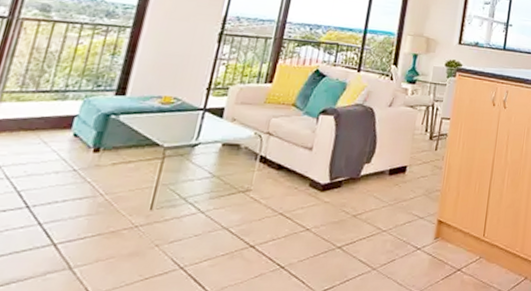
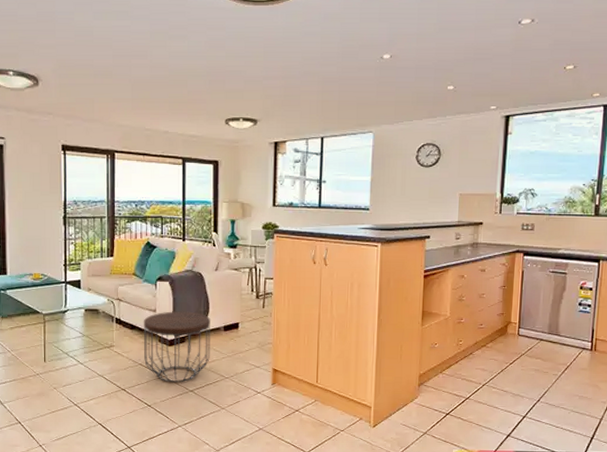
side table: none [286,150,375,237] -> present [143,311,210,383]

